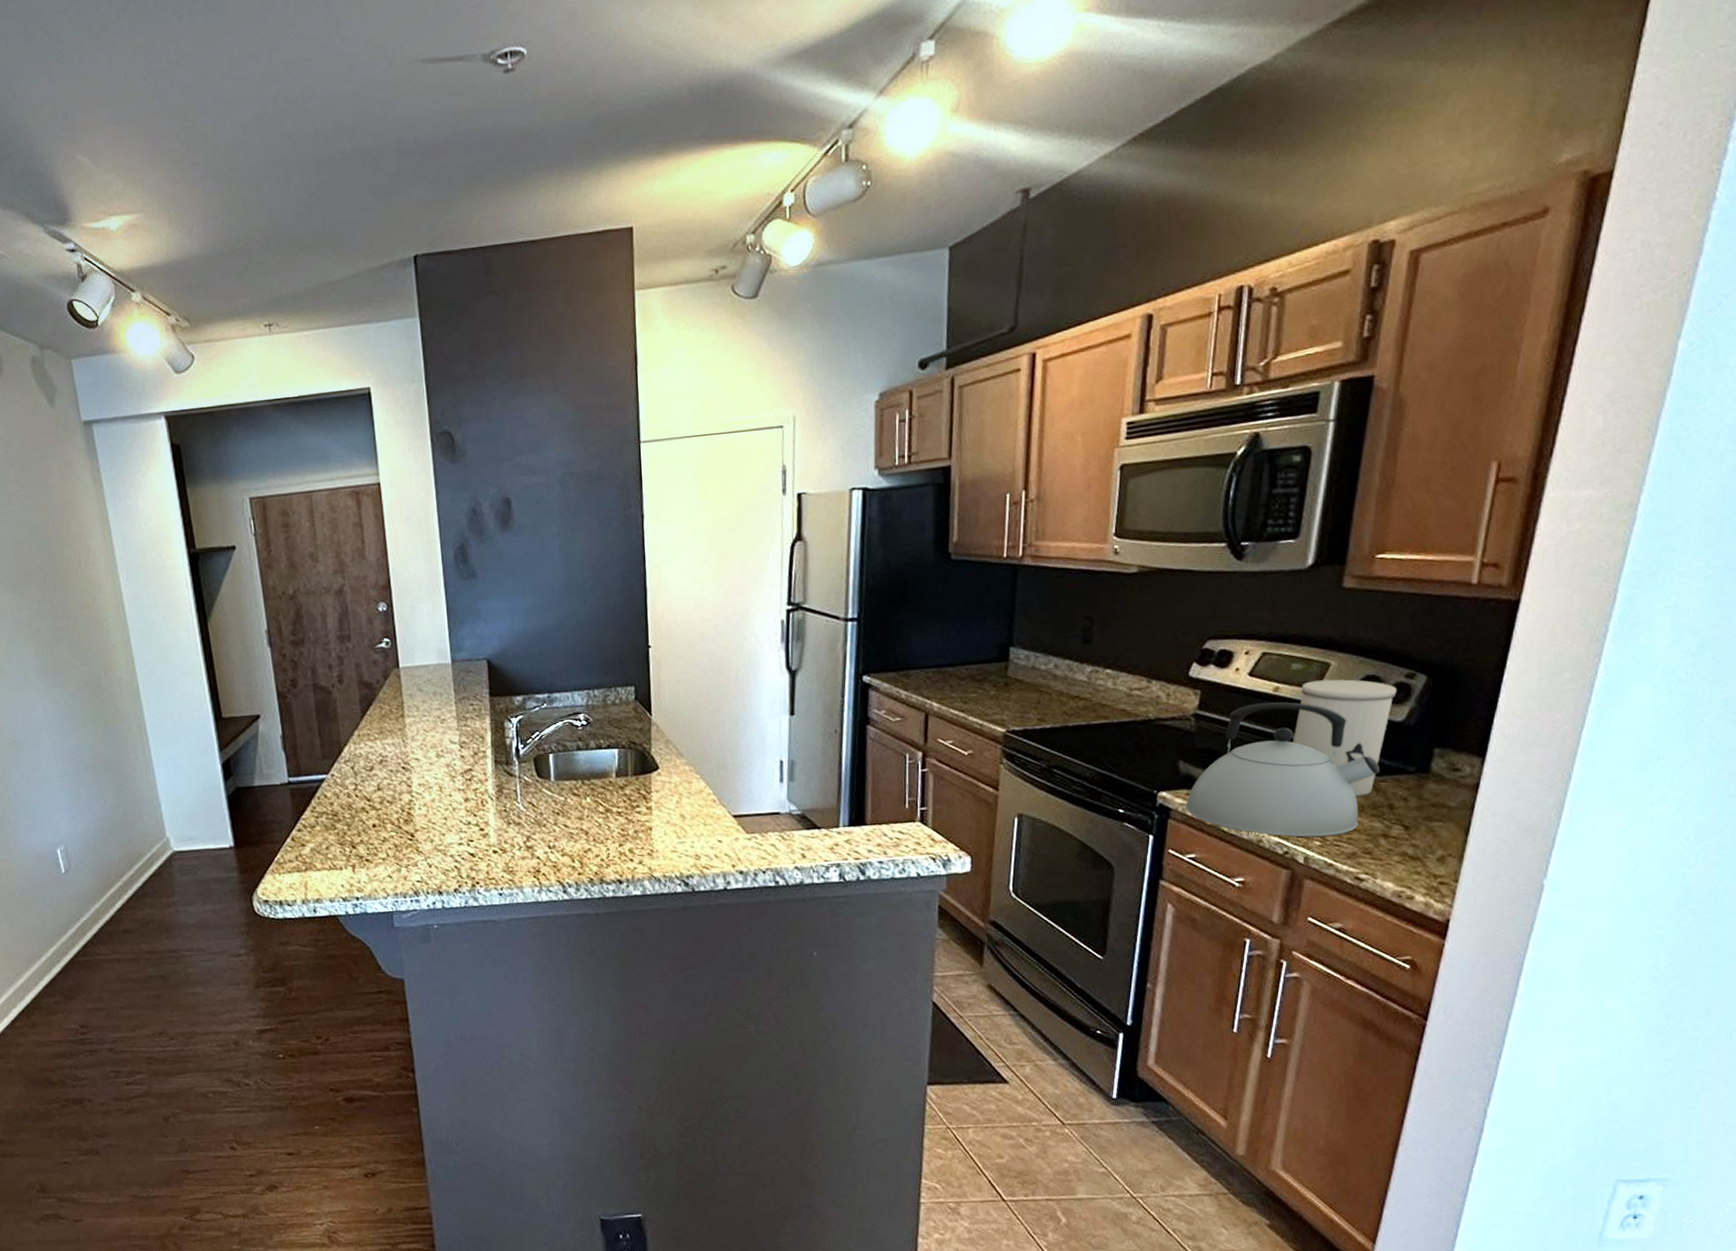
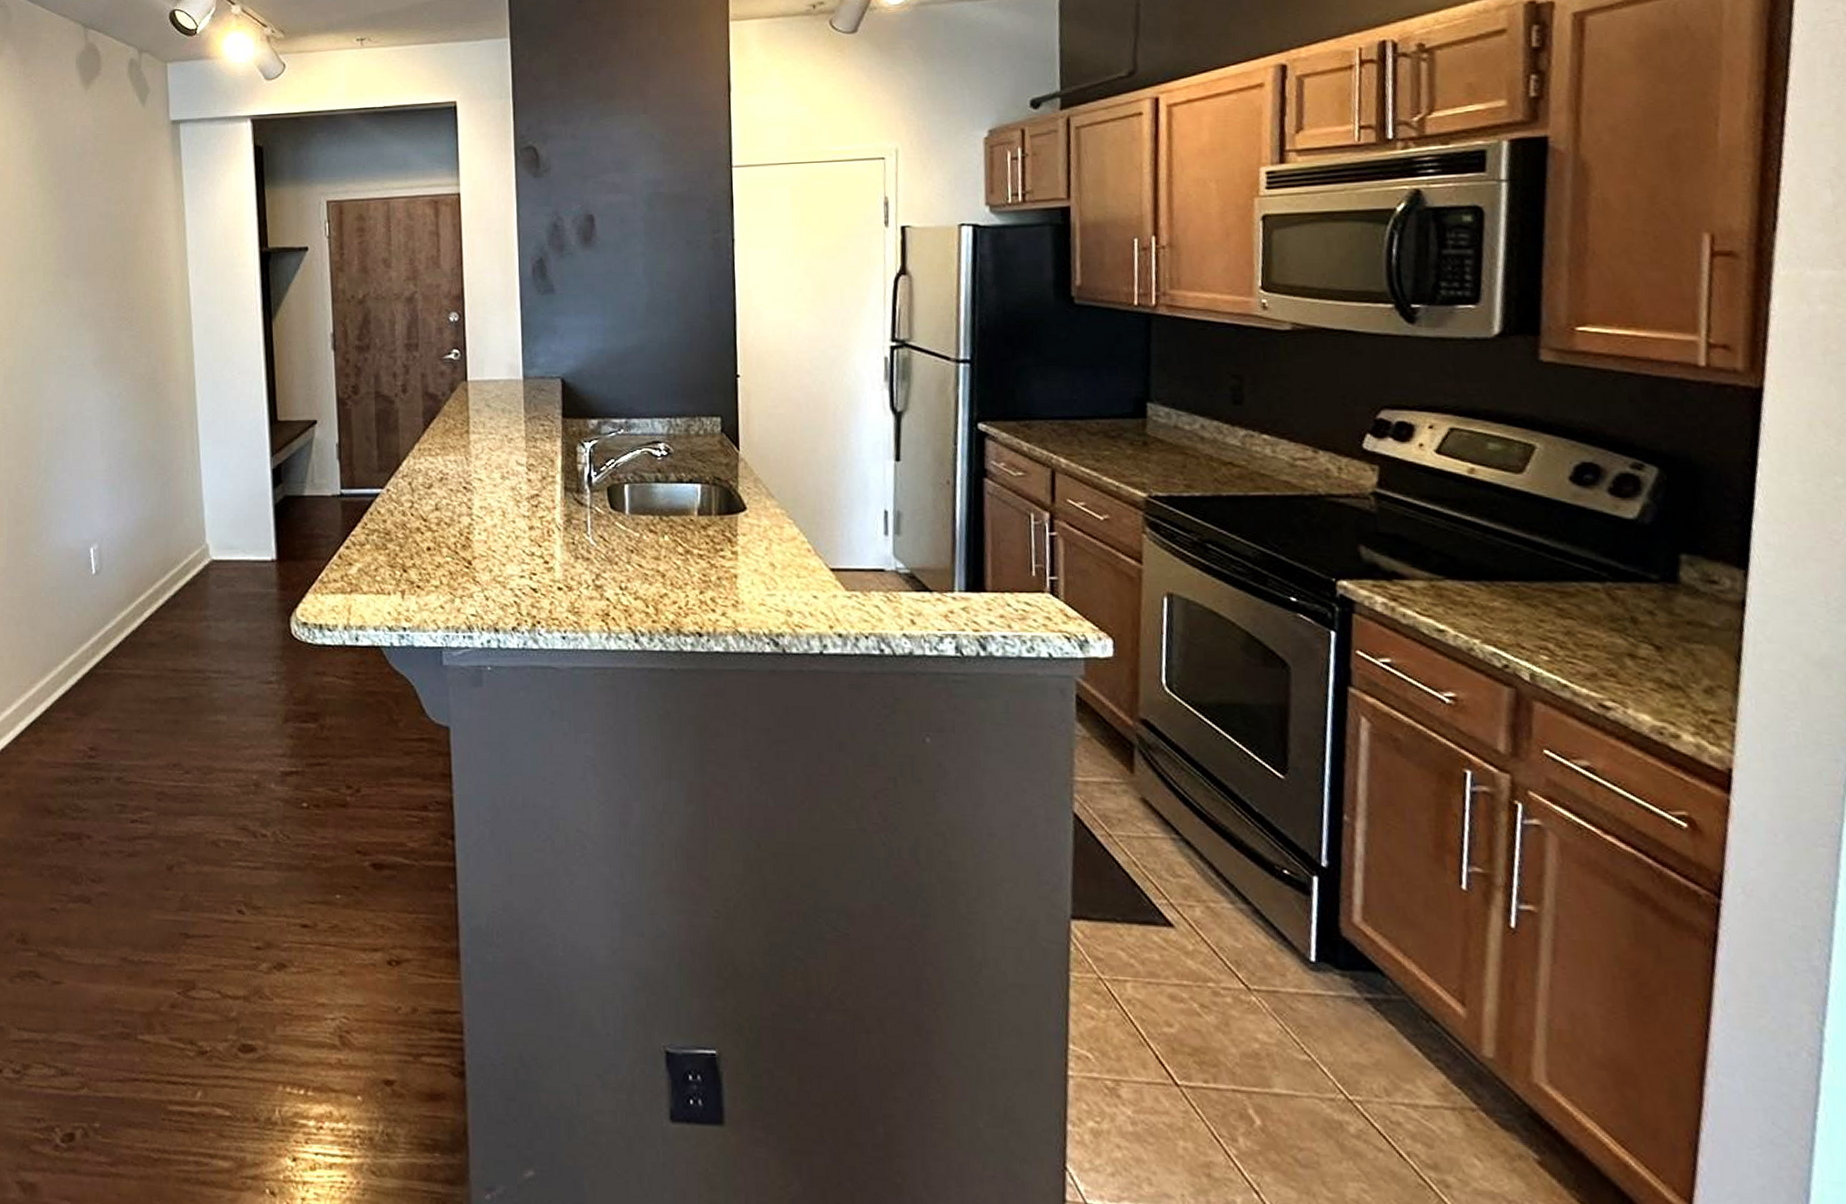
kettle: present [1185,701,1379,838] -> none [1372,484,1614,651]
canister: present [1293,679,1397,797] -> none [1498,464,1623,605]

